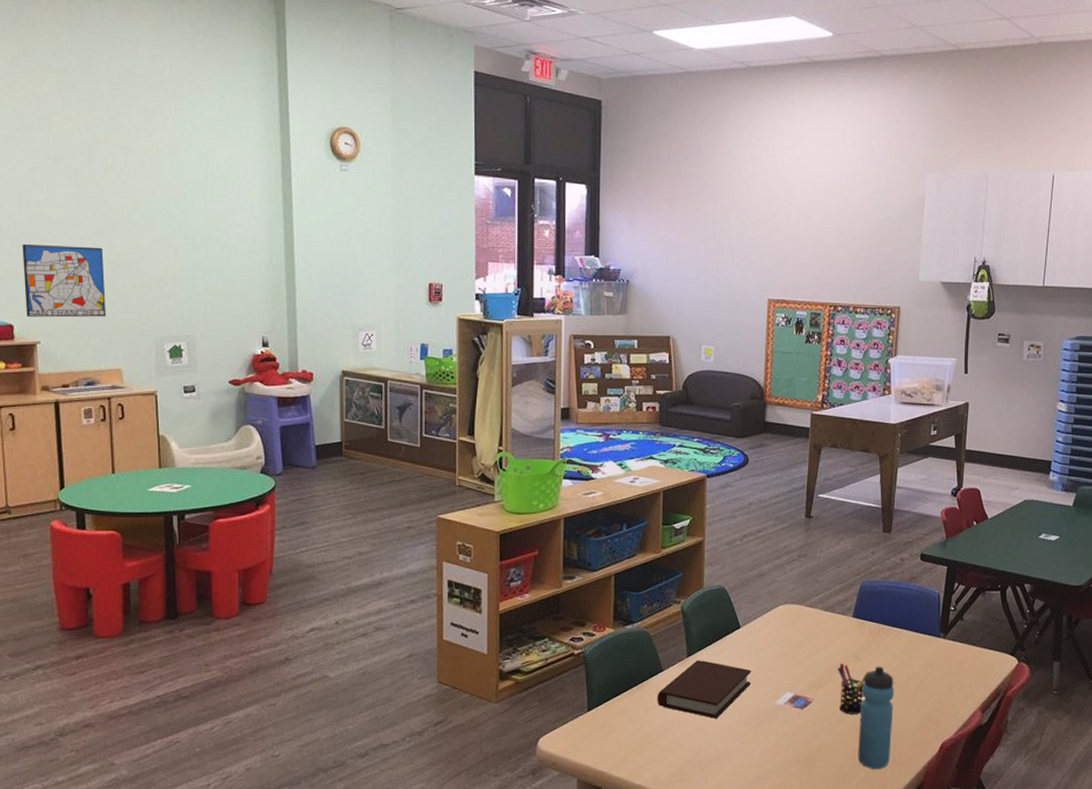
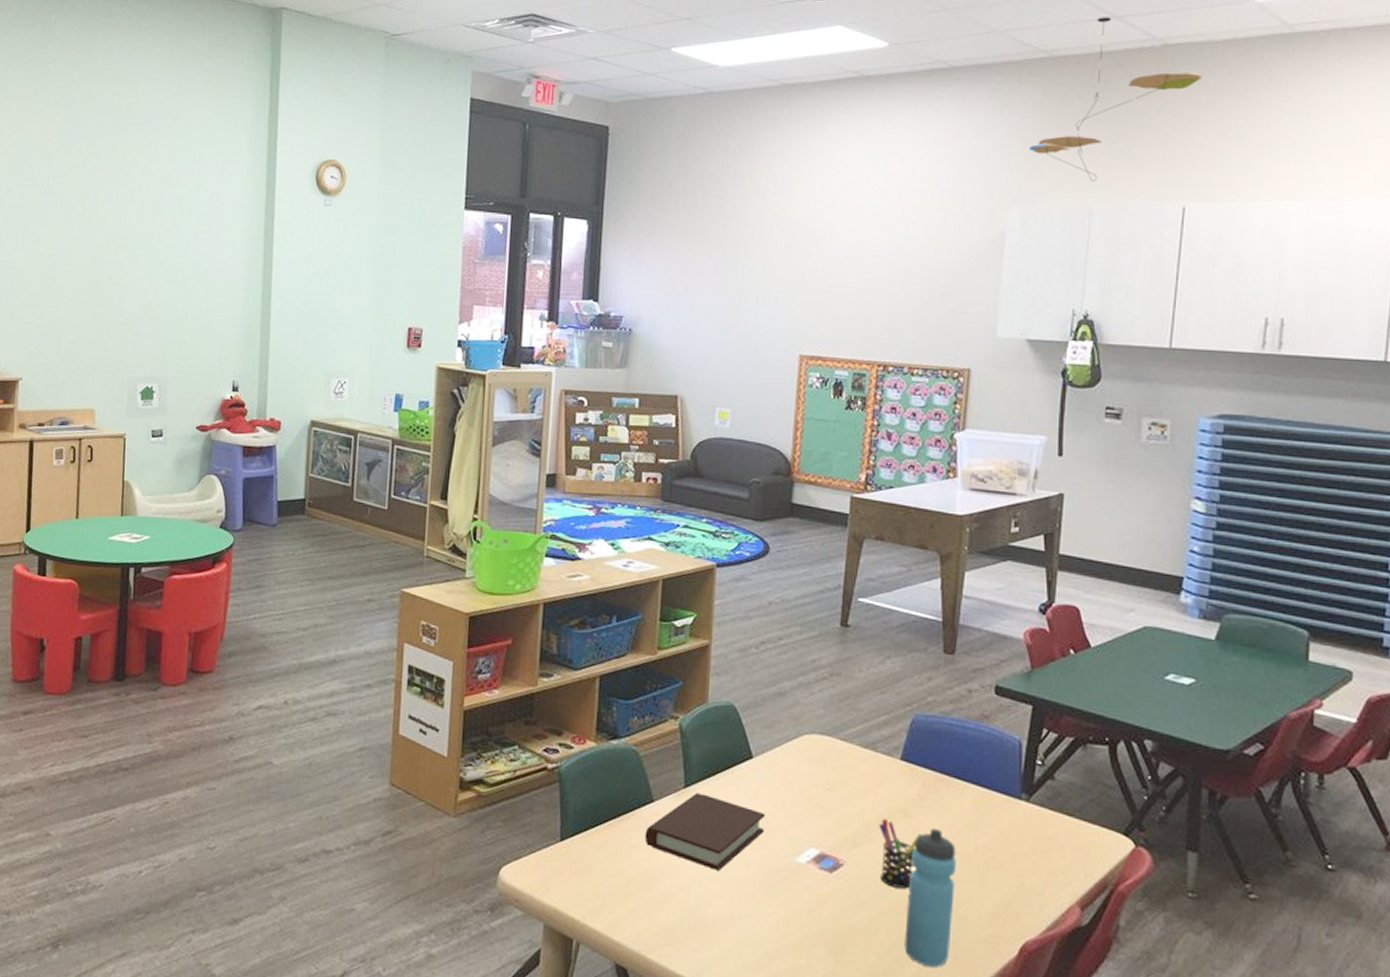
wall art: present [22,244,106,318] -> none [12,280,88,355]
ceiling mobile: none [942,18,1067,154] -> present [1029,17,1202,182]

